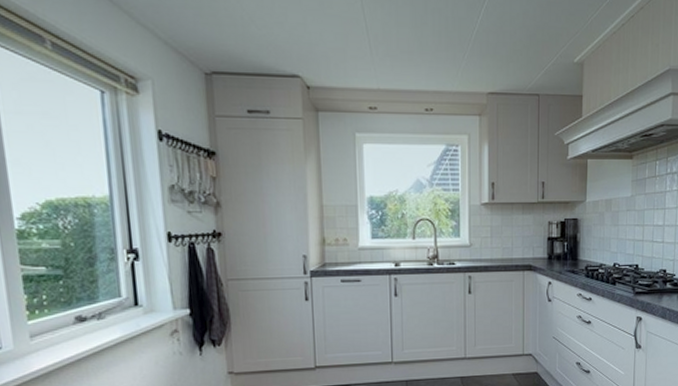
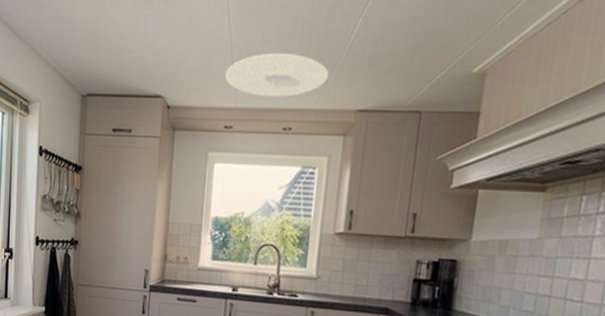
ceiling light: none [363,37,461,79] -> present [224,52,329,97]

